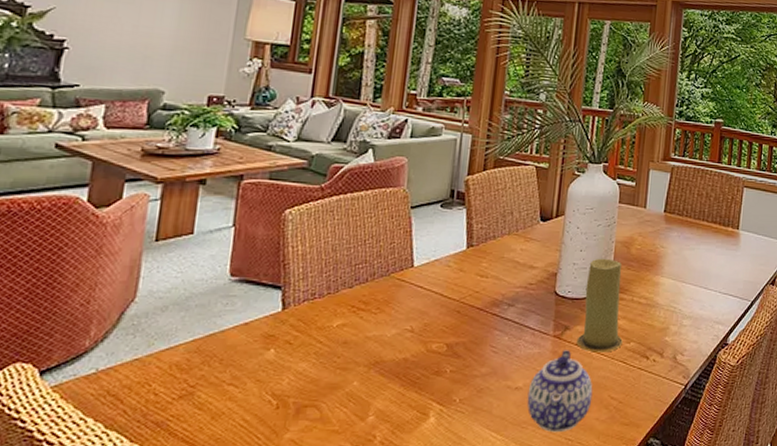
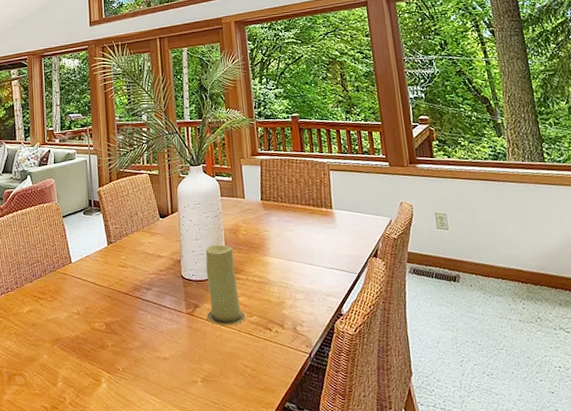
teapot: present [527,350,593,433] -> none [174,325,229,397]

